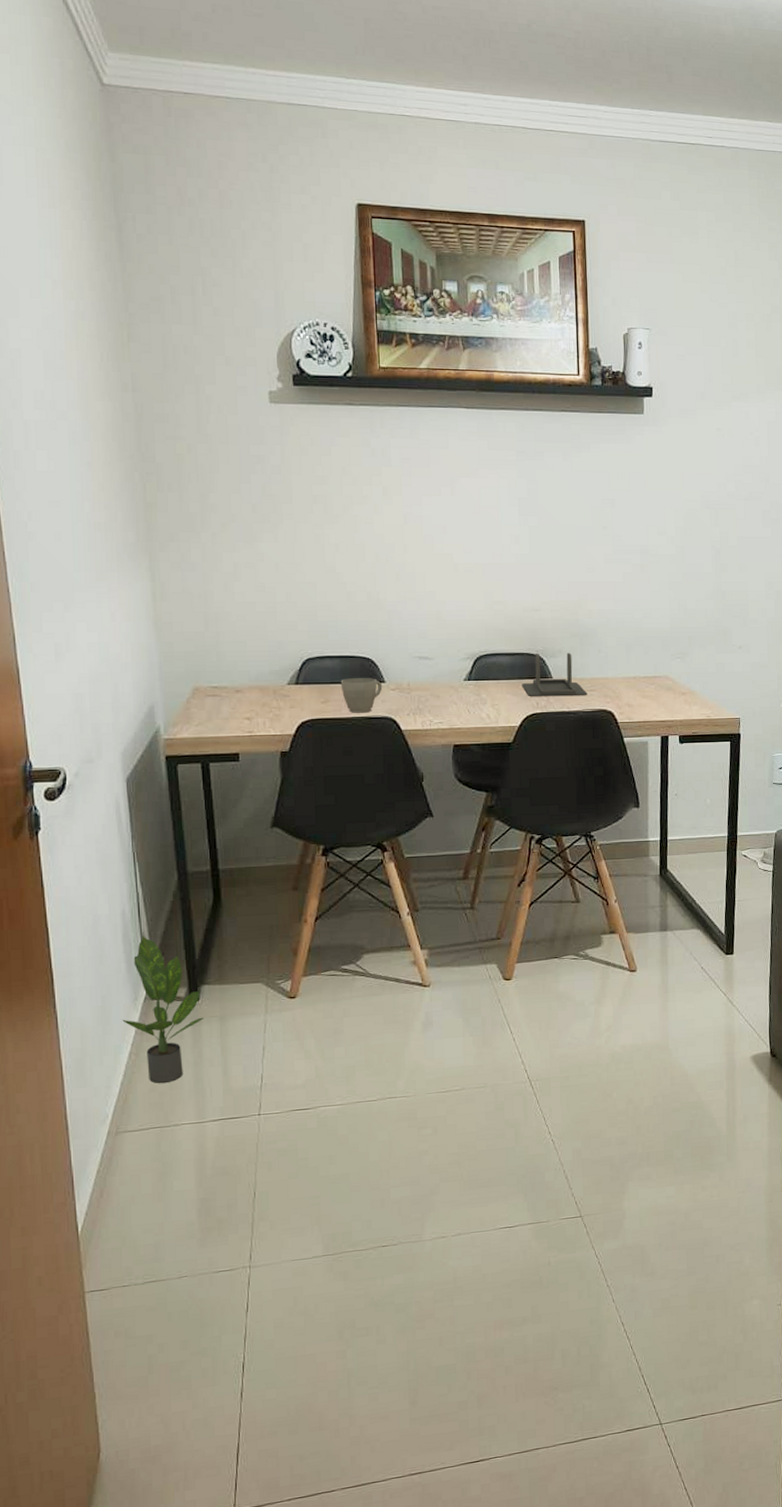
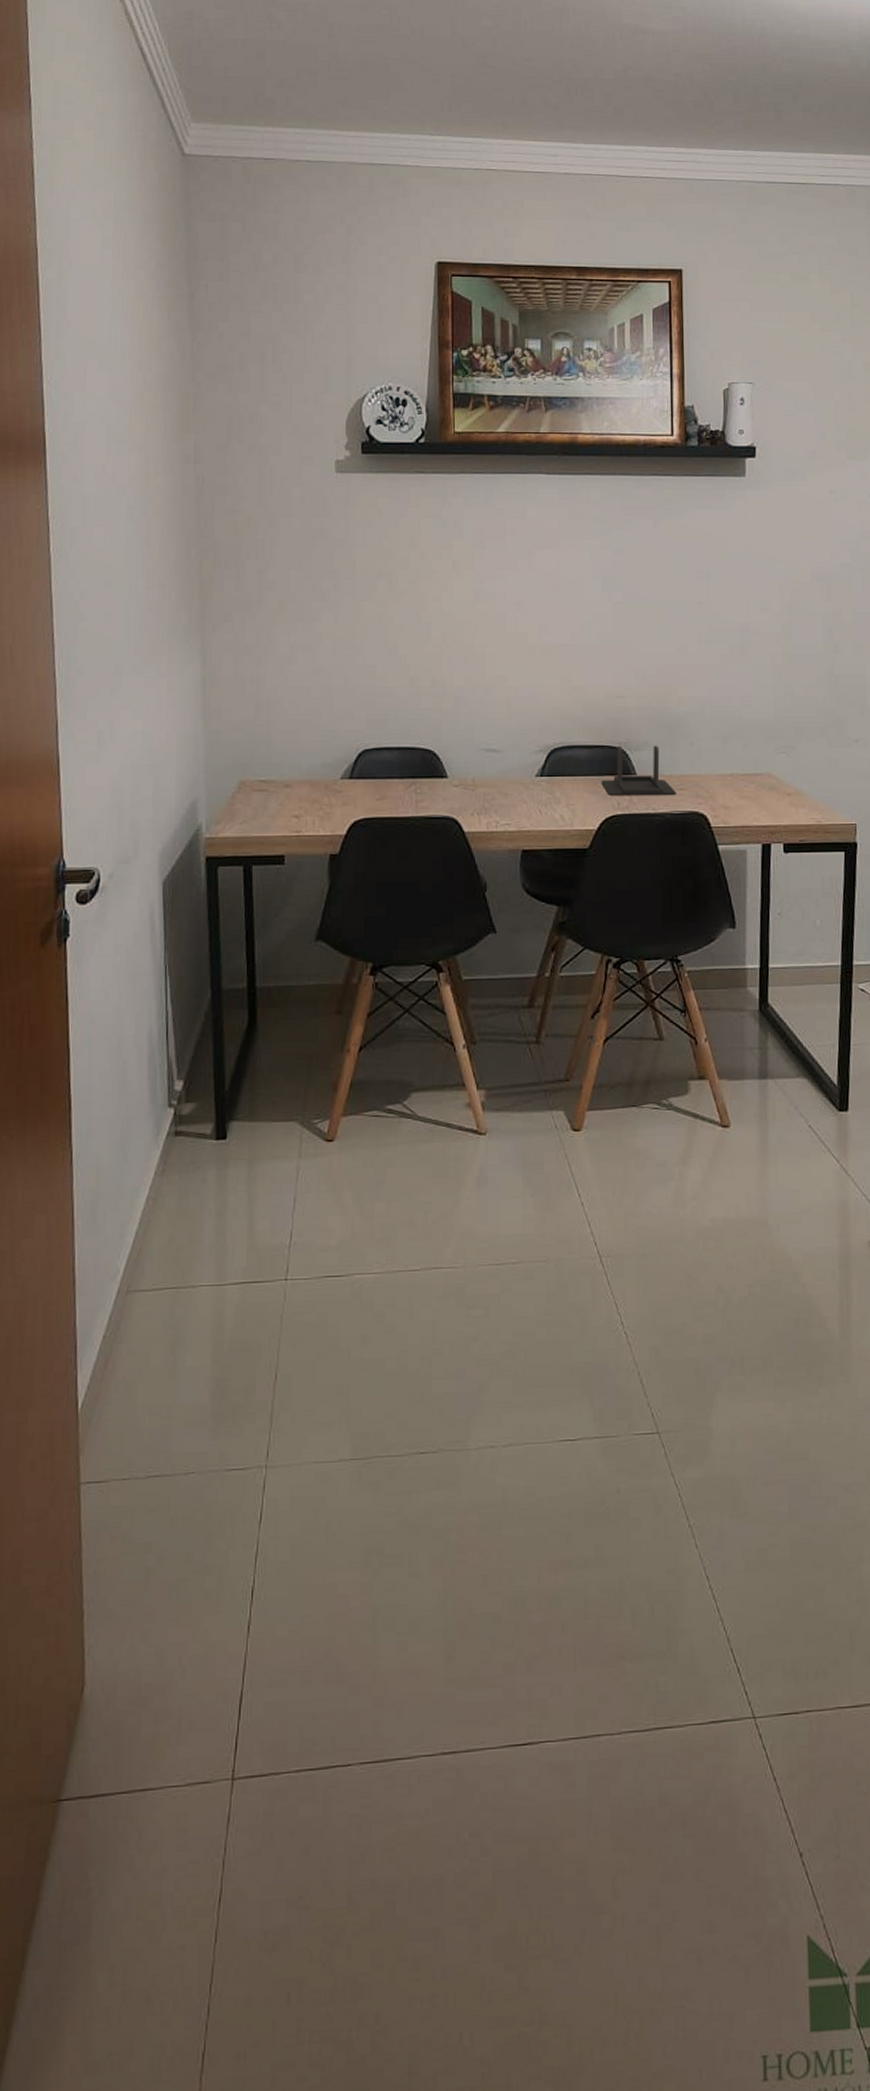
potted plant: present [122,936,204,1083] -> none [142,1061,231,1235]
cup: present [340,678,383,713] -> none [398,772,445,812]

